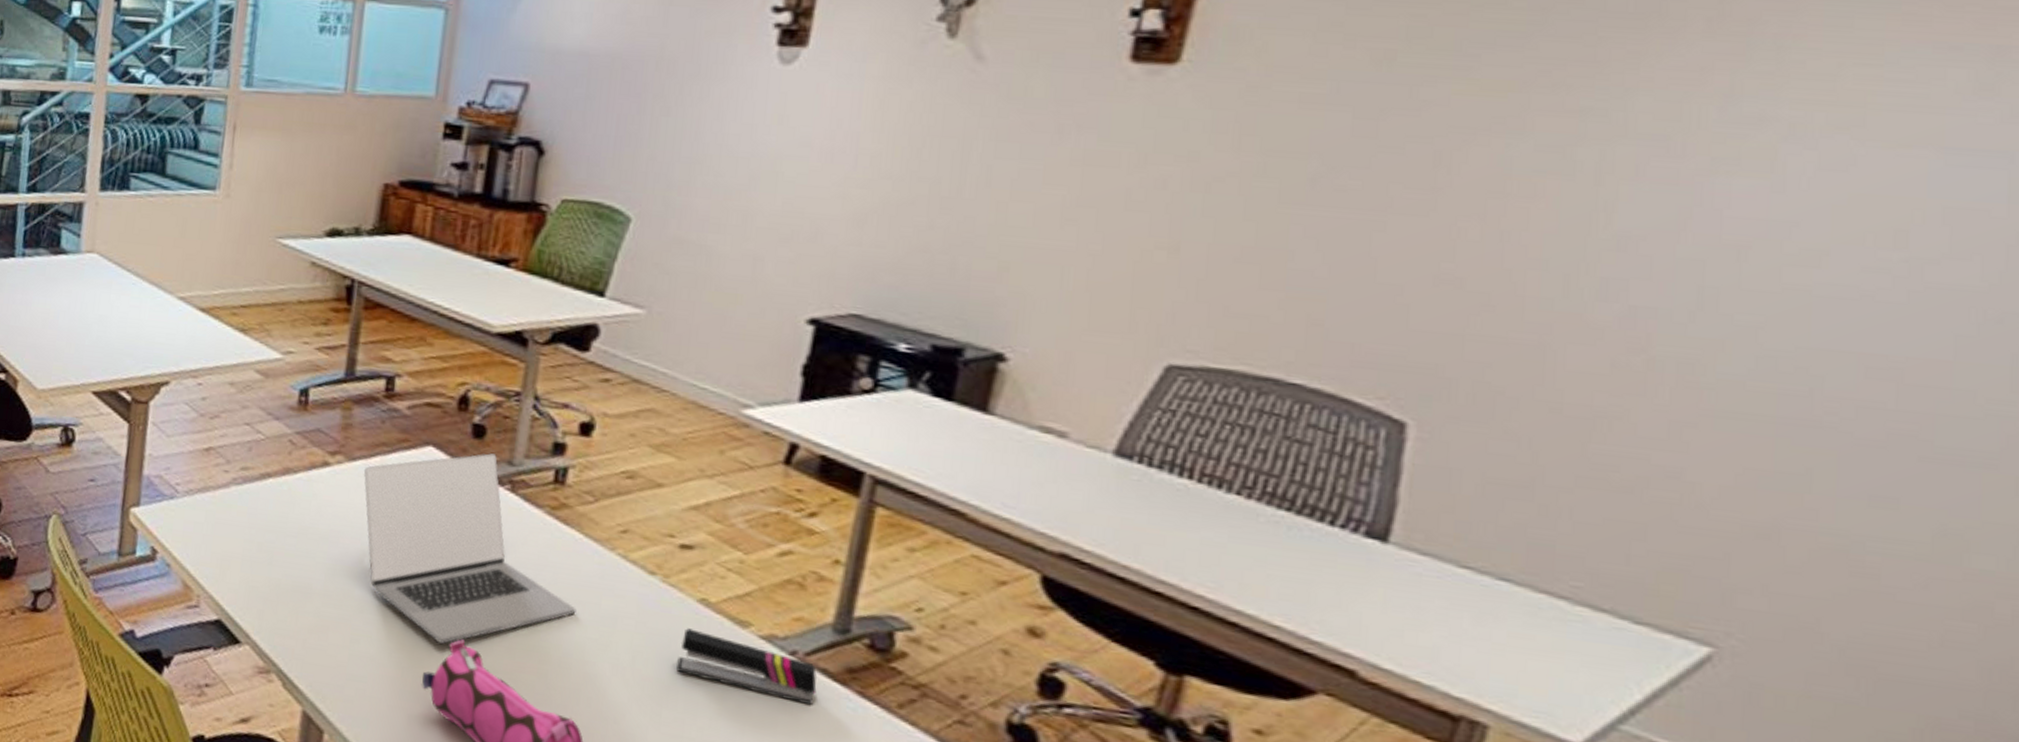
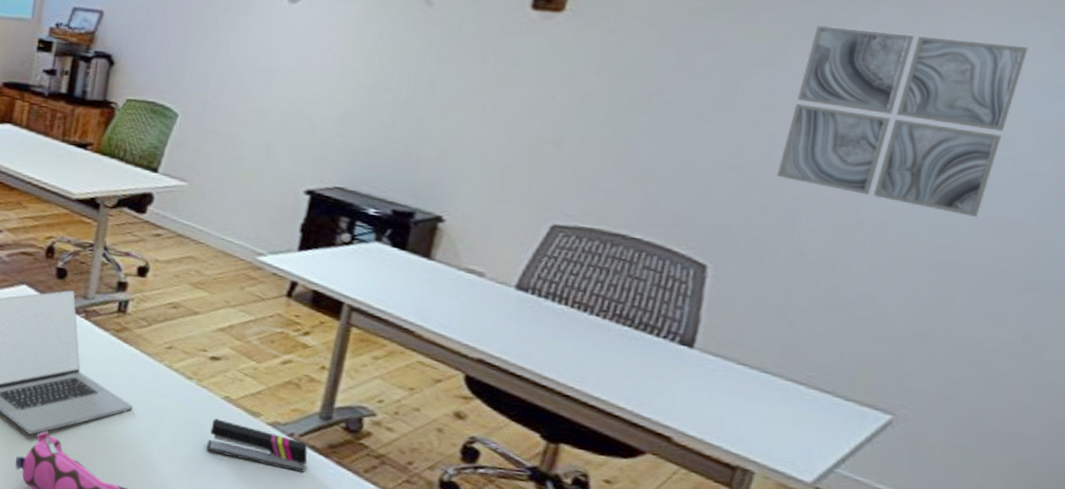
wall art: none [1515,69,1930,351] -> present [776,24,1028,217]

